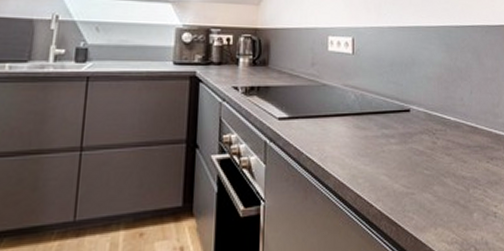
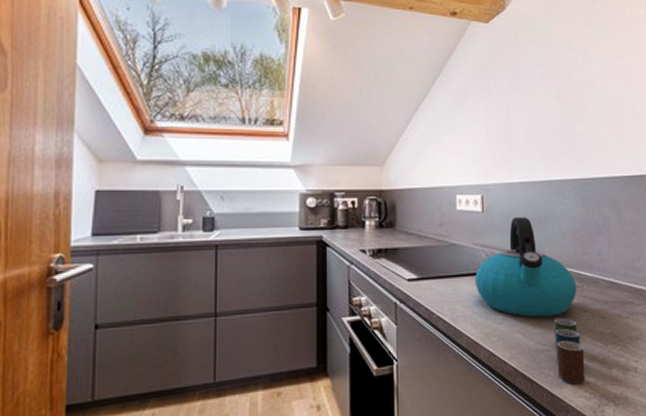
kettle: none [344,60,441,160] -> present [475,217,577,318]
cup: none [419,161,448,228] -> present [554,318,585,384]

